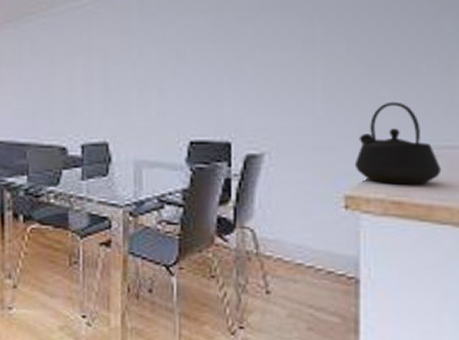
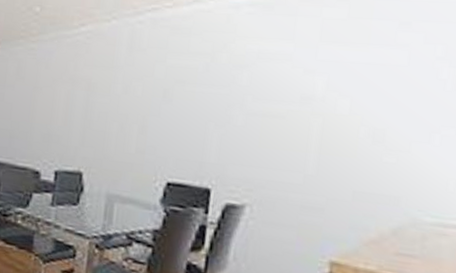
kettle: present [354,101,442,185] -> none [345,169,447,263]

